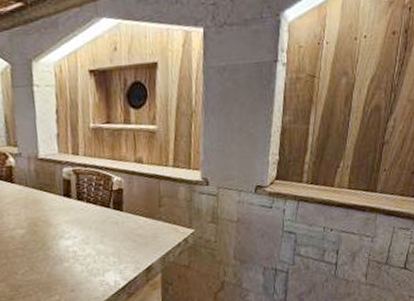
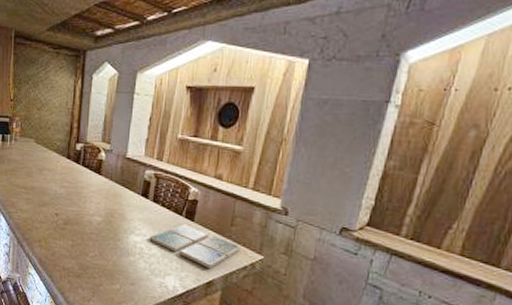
drink coaster: none [80,215,173,255] -> present [149,223,242,269]

